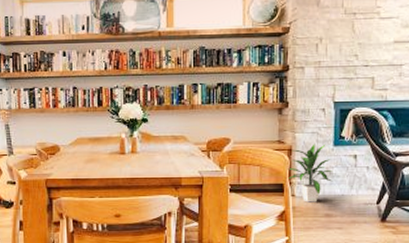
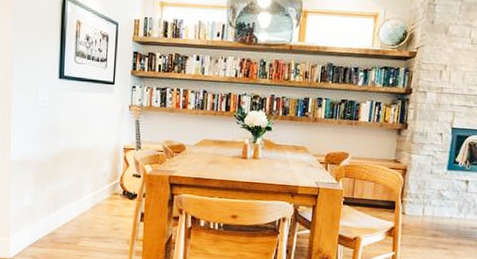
indoor plant: present [287,144,333,202] -> none [400,166,445,222]

